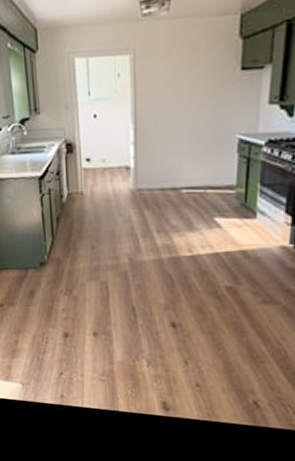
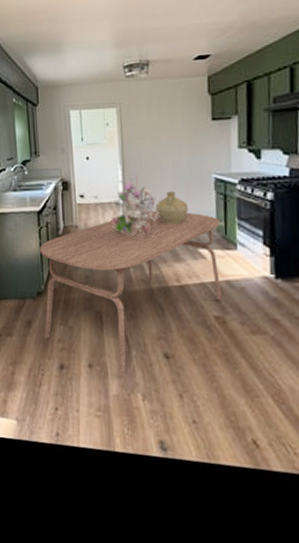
dining table: none [42,176,240,347] -> present [40,211,223,380]
bouquet: none [120,137,176,204] -> present [111,176,160,236]
ceramic jug: none [169,153,206,191] -> present [155,190,188,224]

